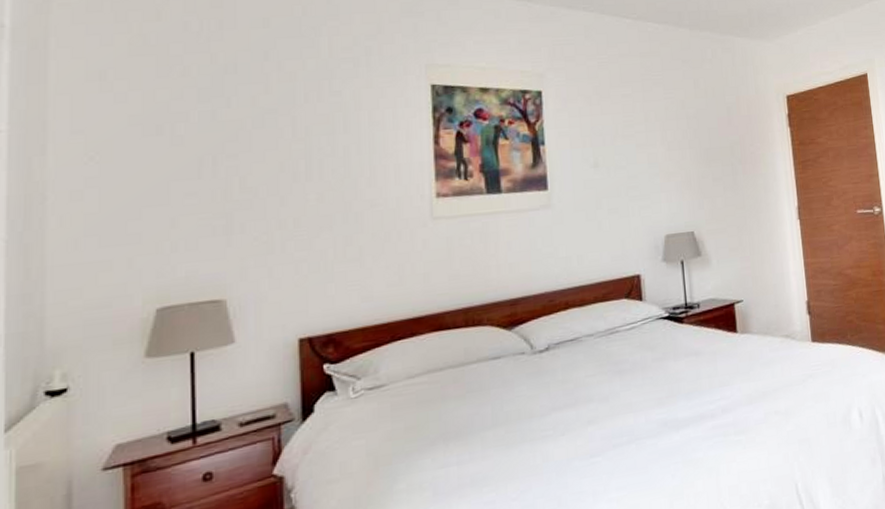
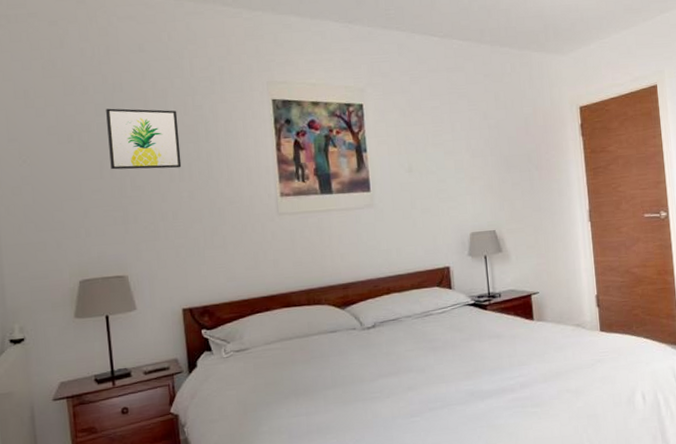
wall art: none [213,93,310,168] -> present [106,108,182,170]

